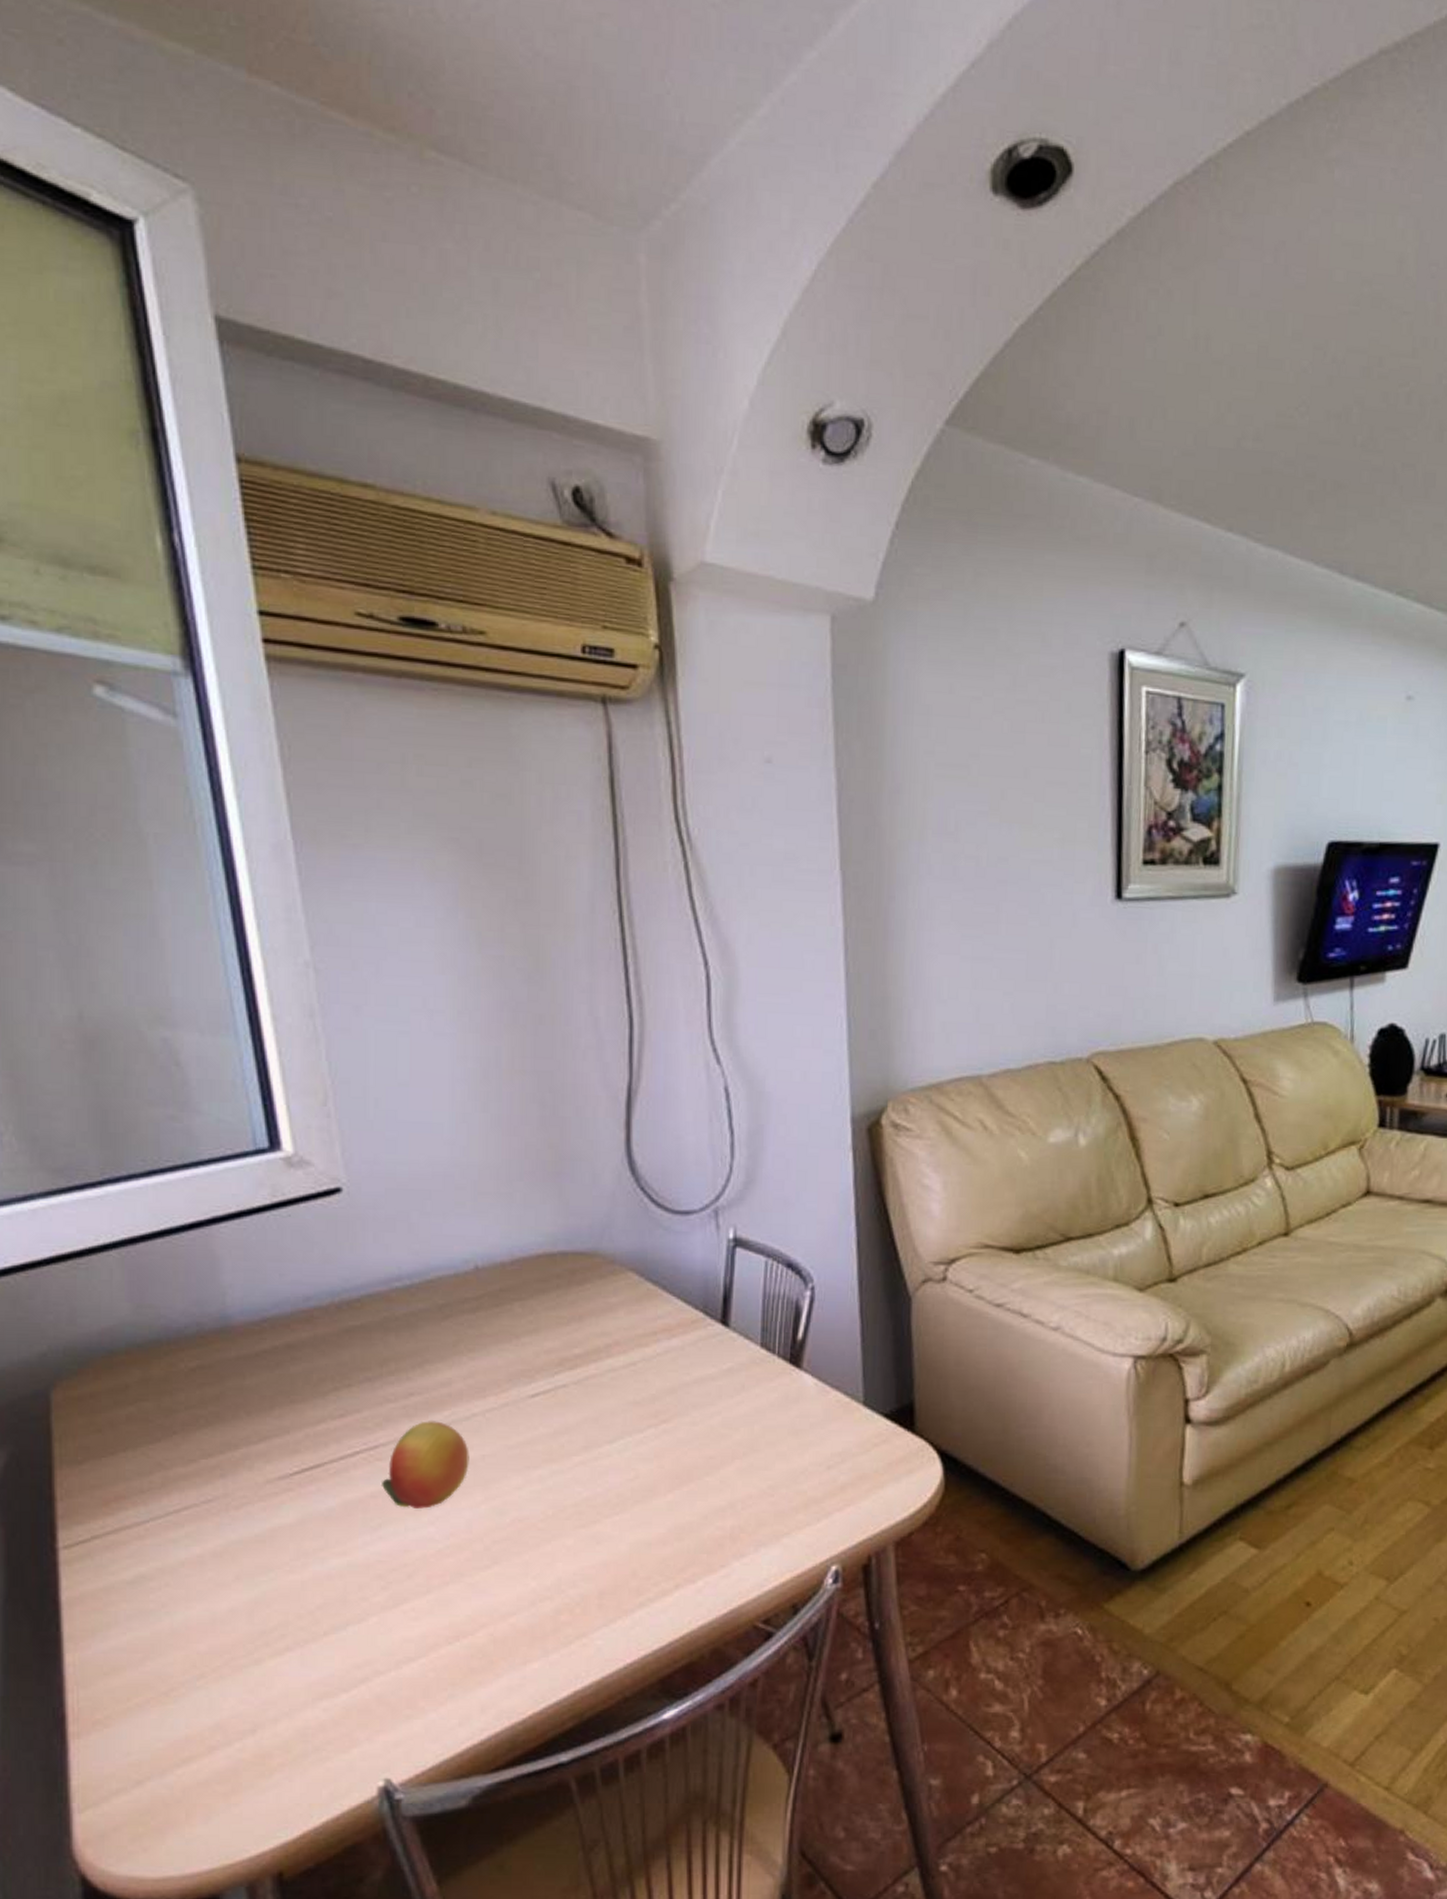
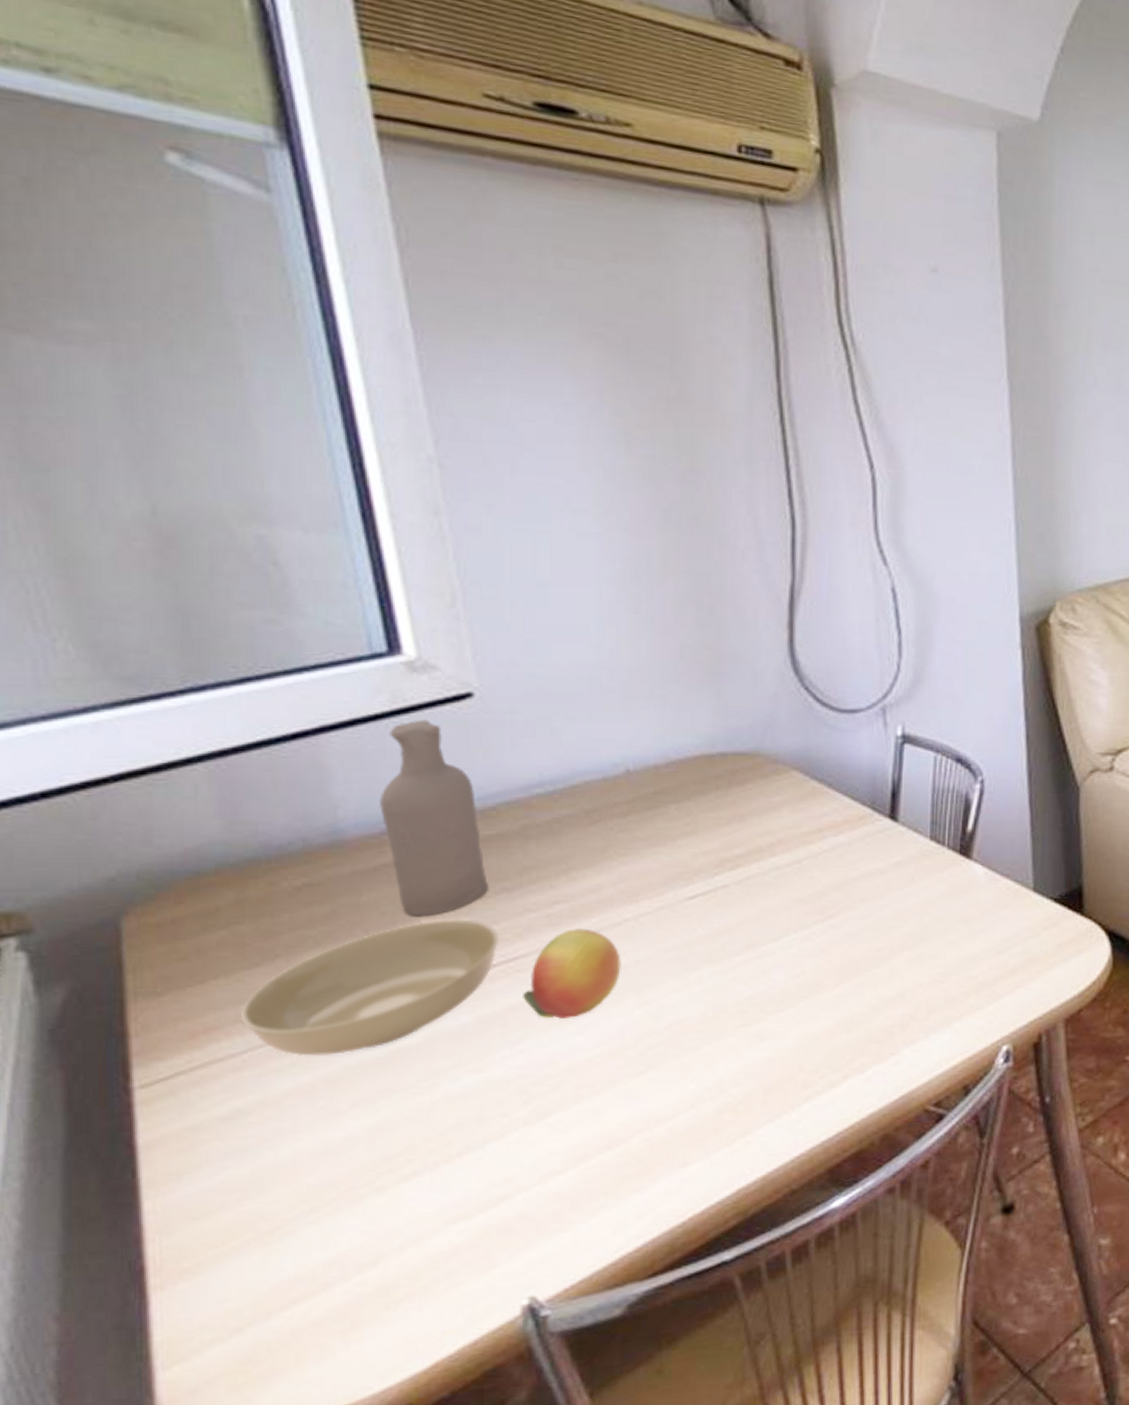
bowl: none [143,1406,361,1530] -> present [239,919,498,1057]
vase: none [261,1213,353,1401] -> present [380,719,488,916]

